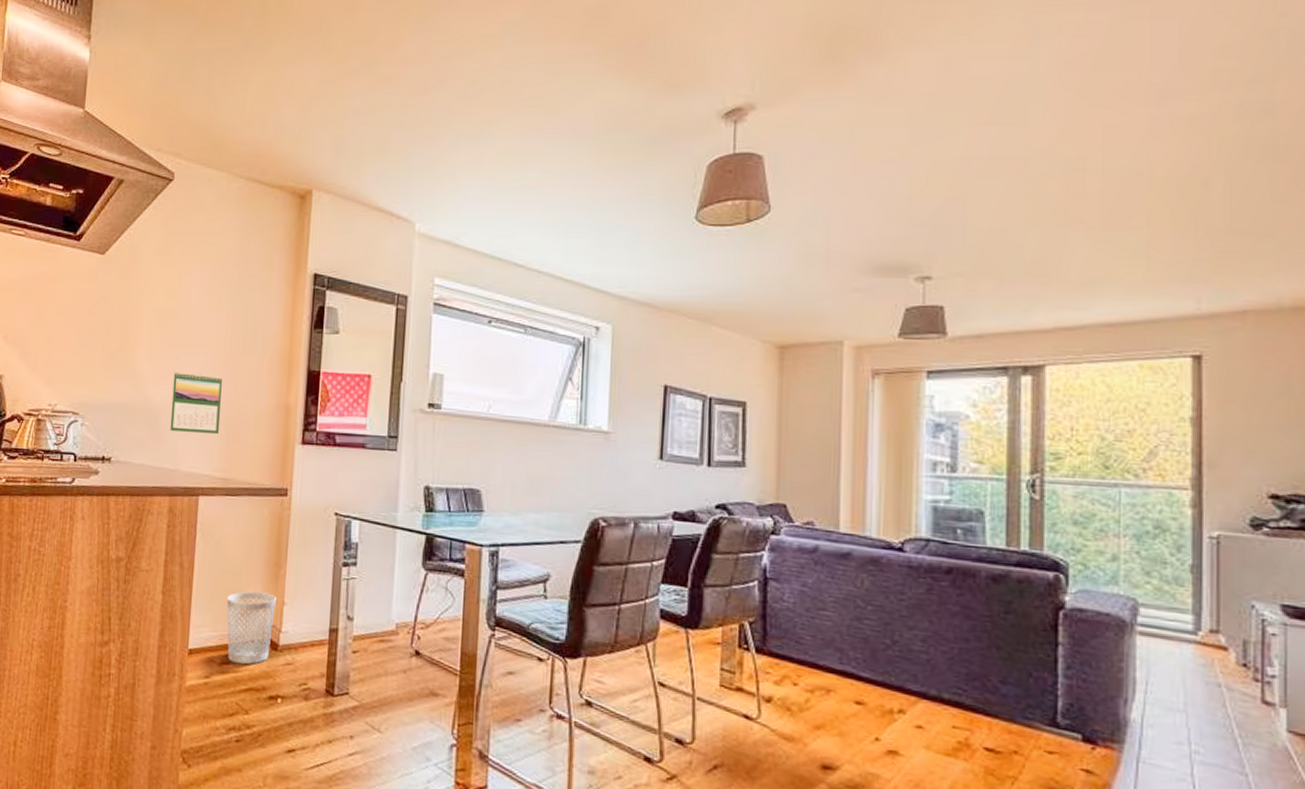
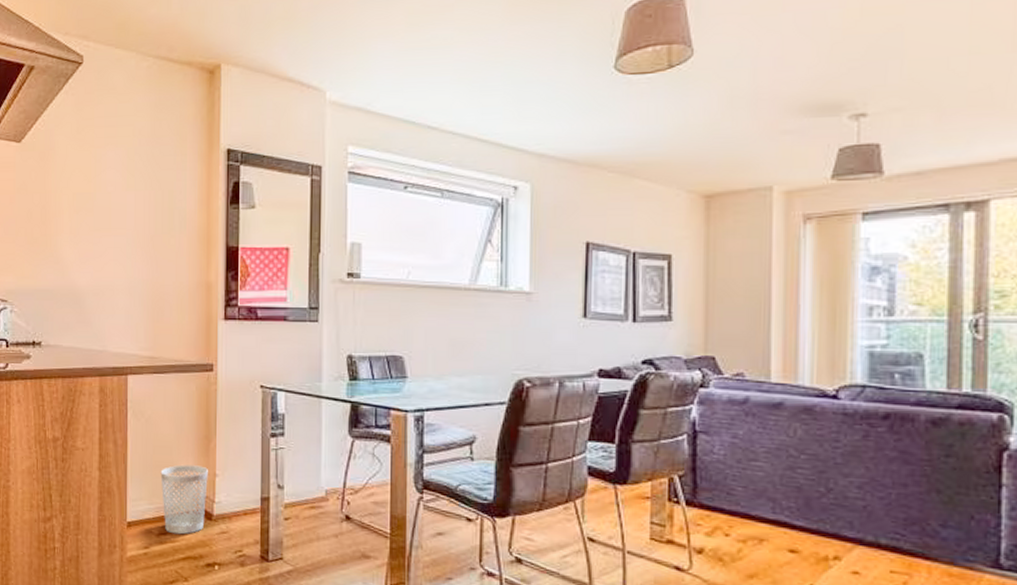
calendar: present [170,371,222,435] -> none [95,254,144,315]

